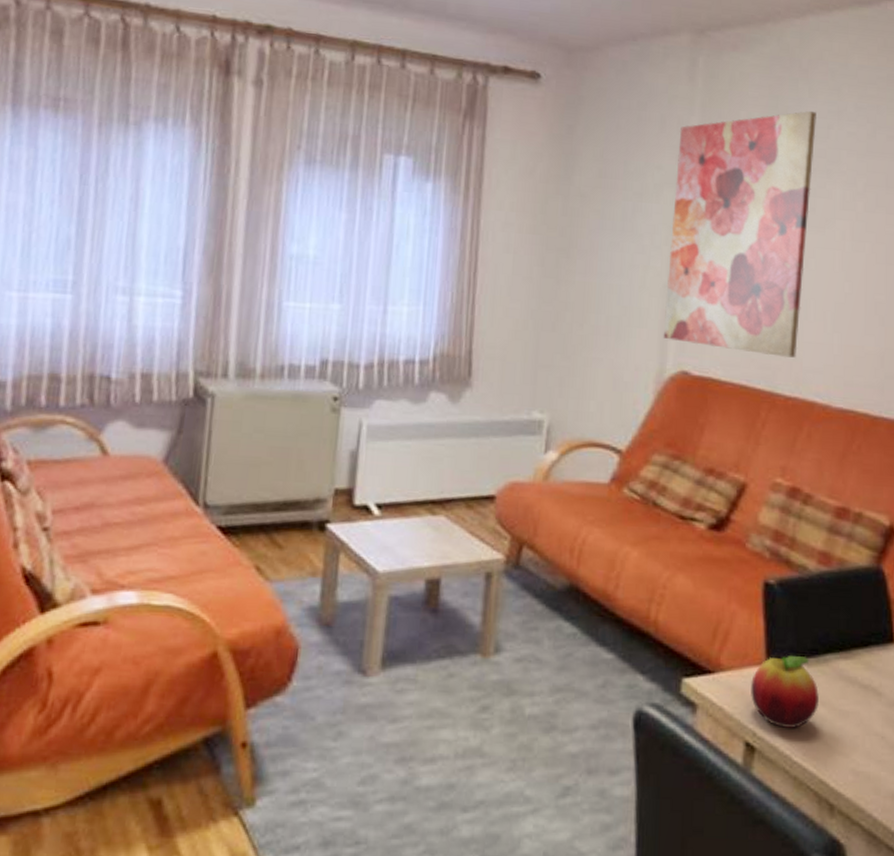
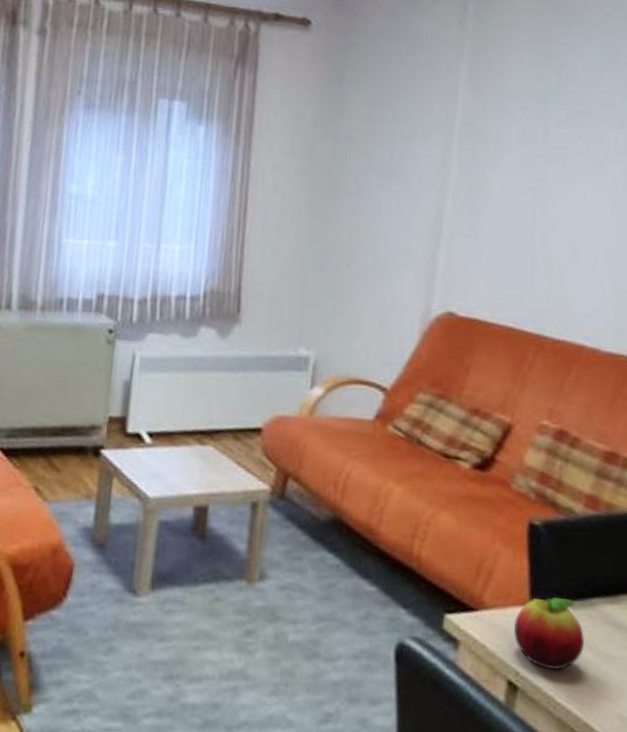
wall art: present [663,110,816,358] -> none [429,54,589,301]

